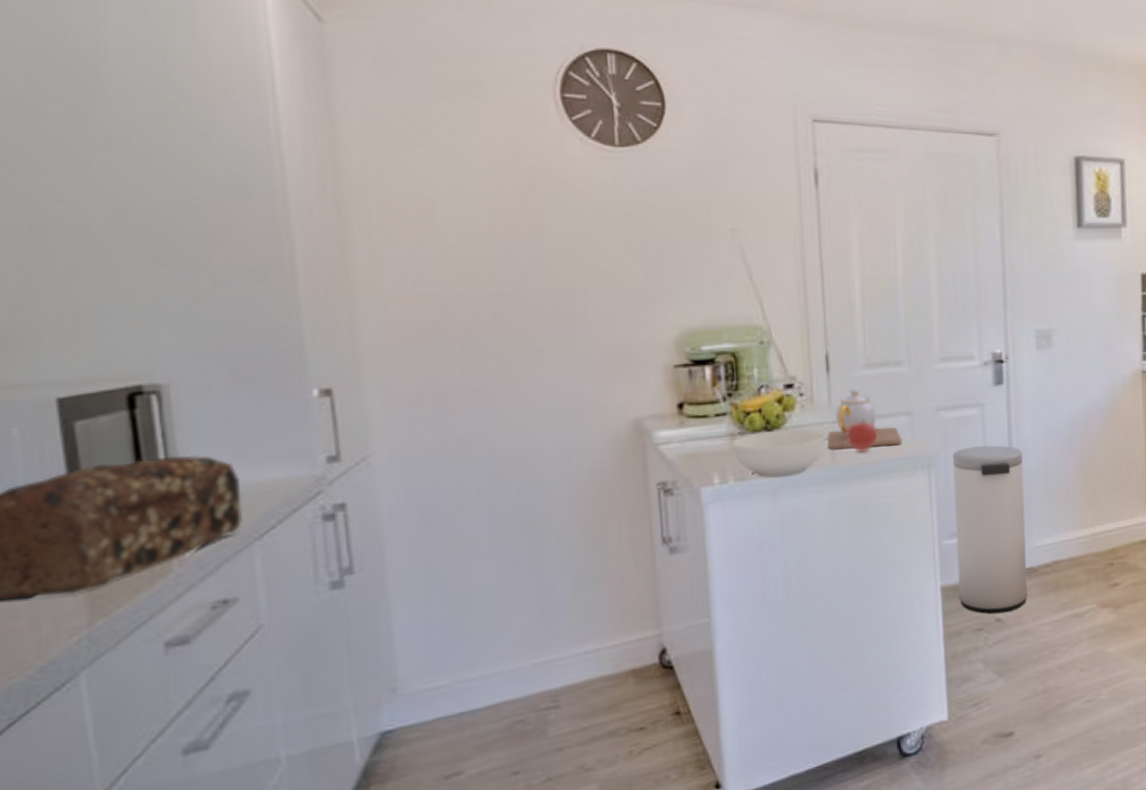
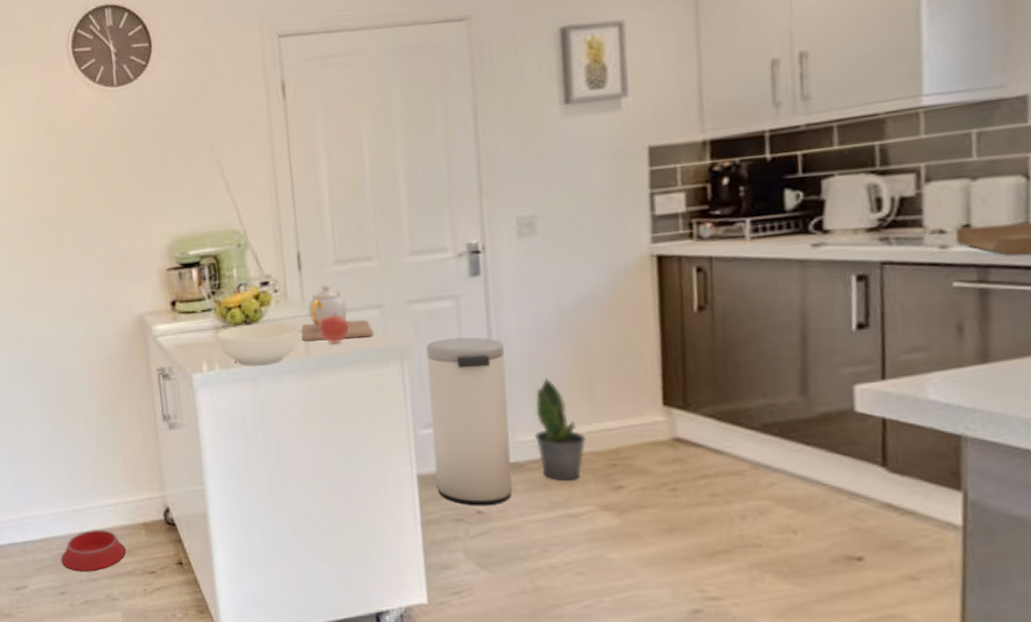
pet bowl: none [515,684,608,742] -> present [61,530,127,572]
potted plant: none [1047,484,1090,583] -> present [534,378,587,482]

